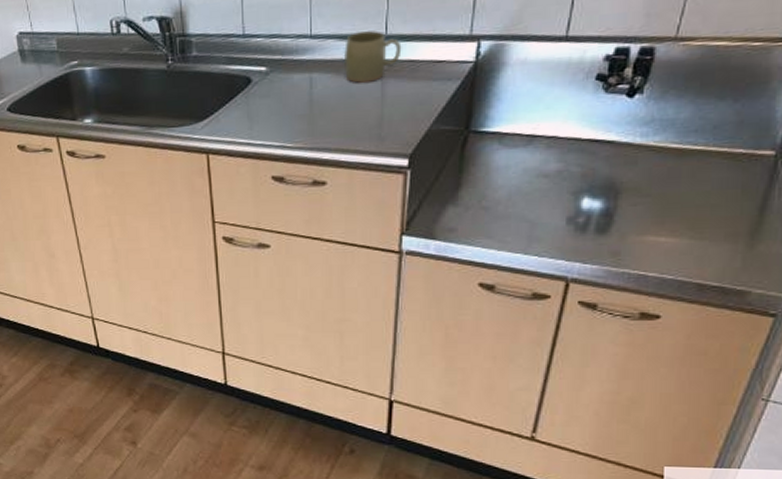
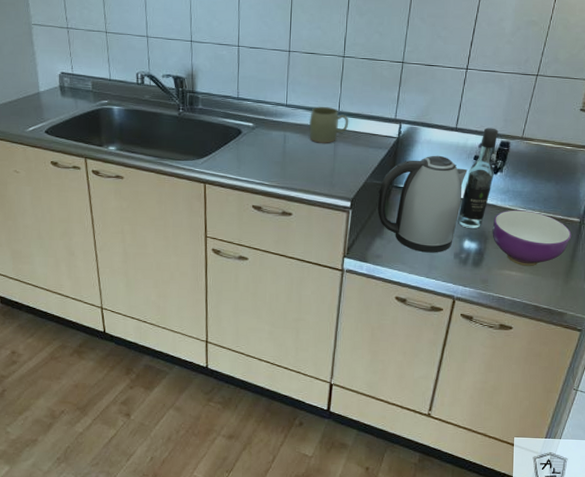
kettle: none [447,79,586,220] -> present [377,155,468,253]
bottle: none [570,28,636,180] -> present [457,127,499,228]
bowl: none [626,146,761,229] -> present [492,210,572,267]

